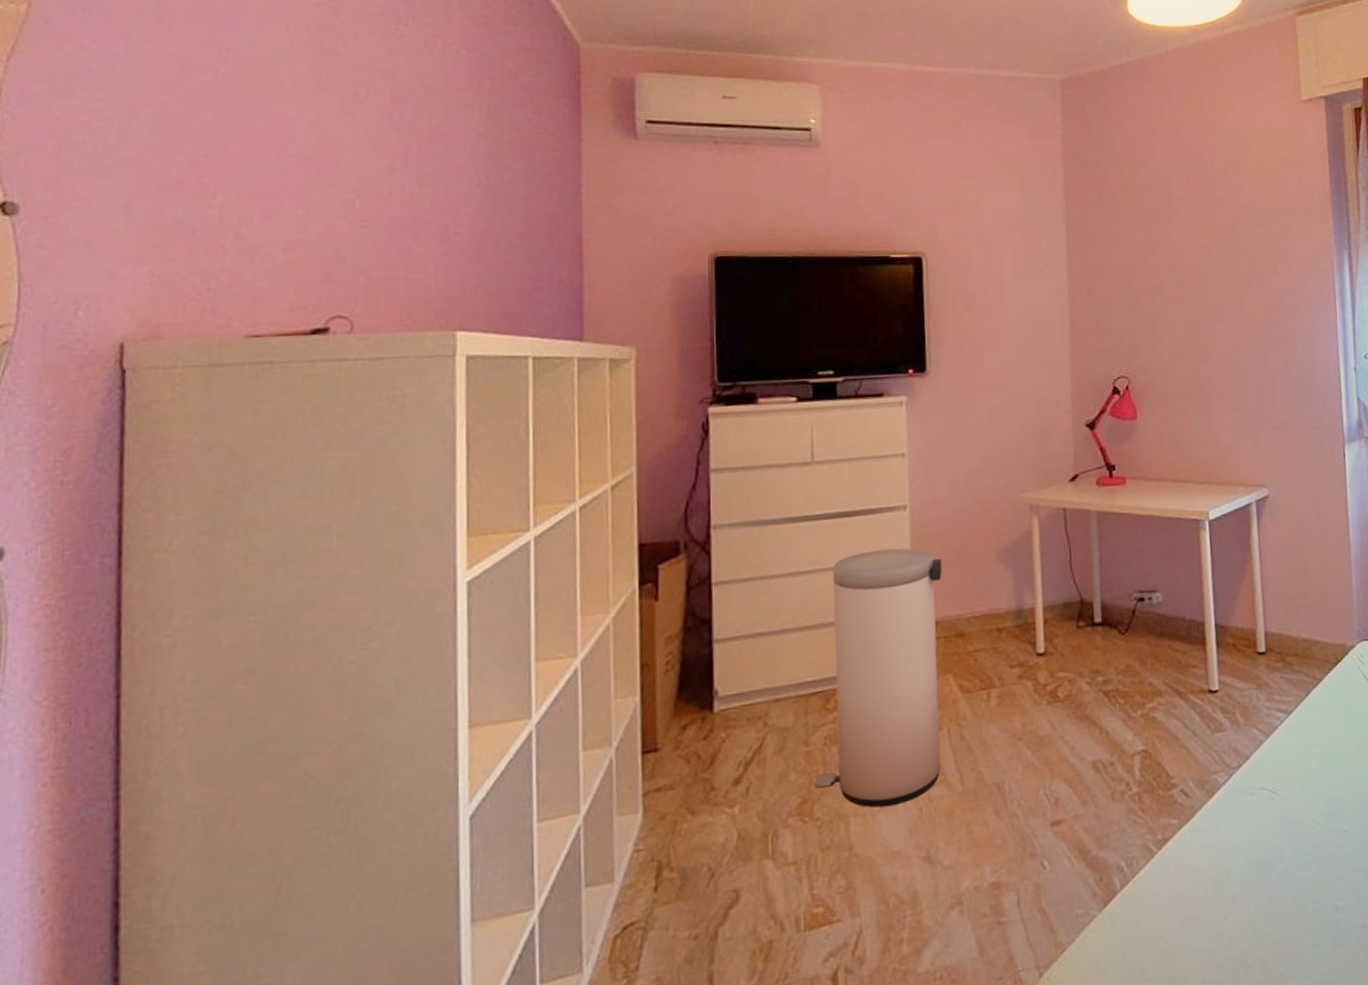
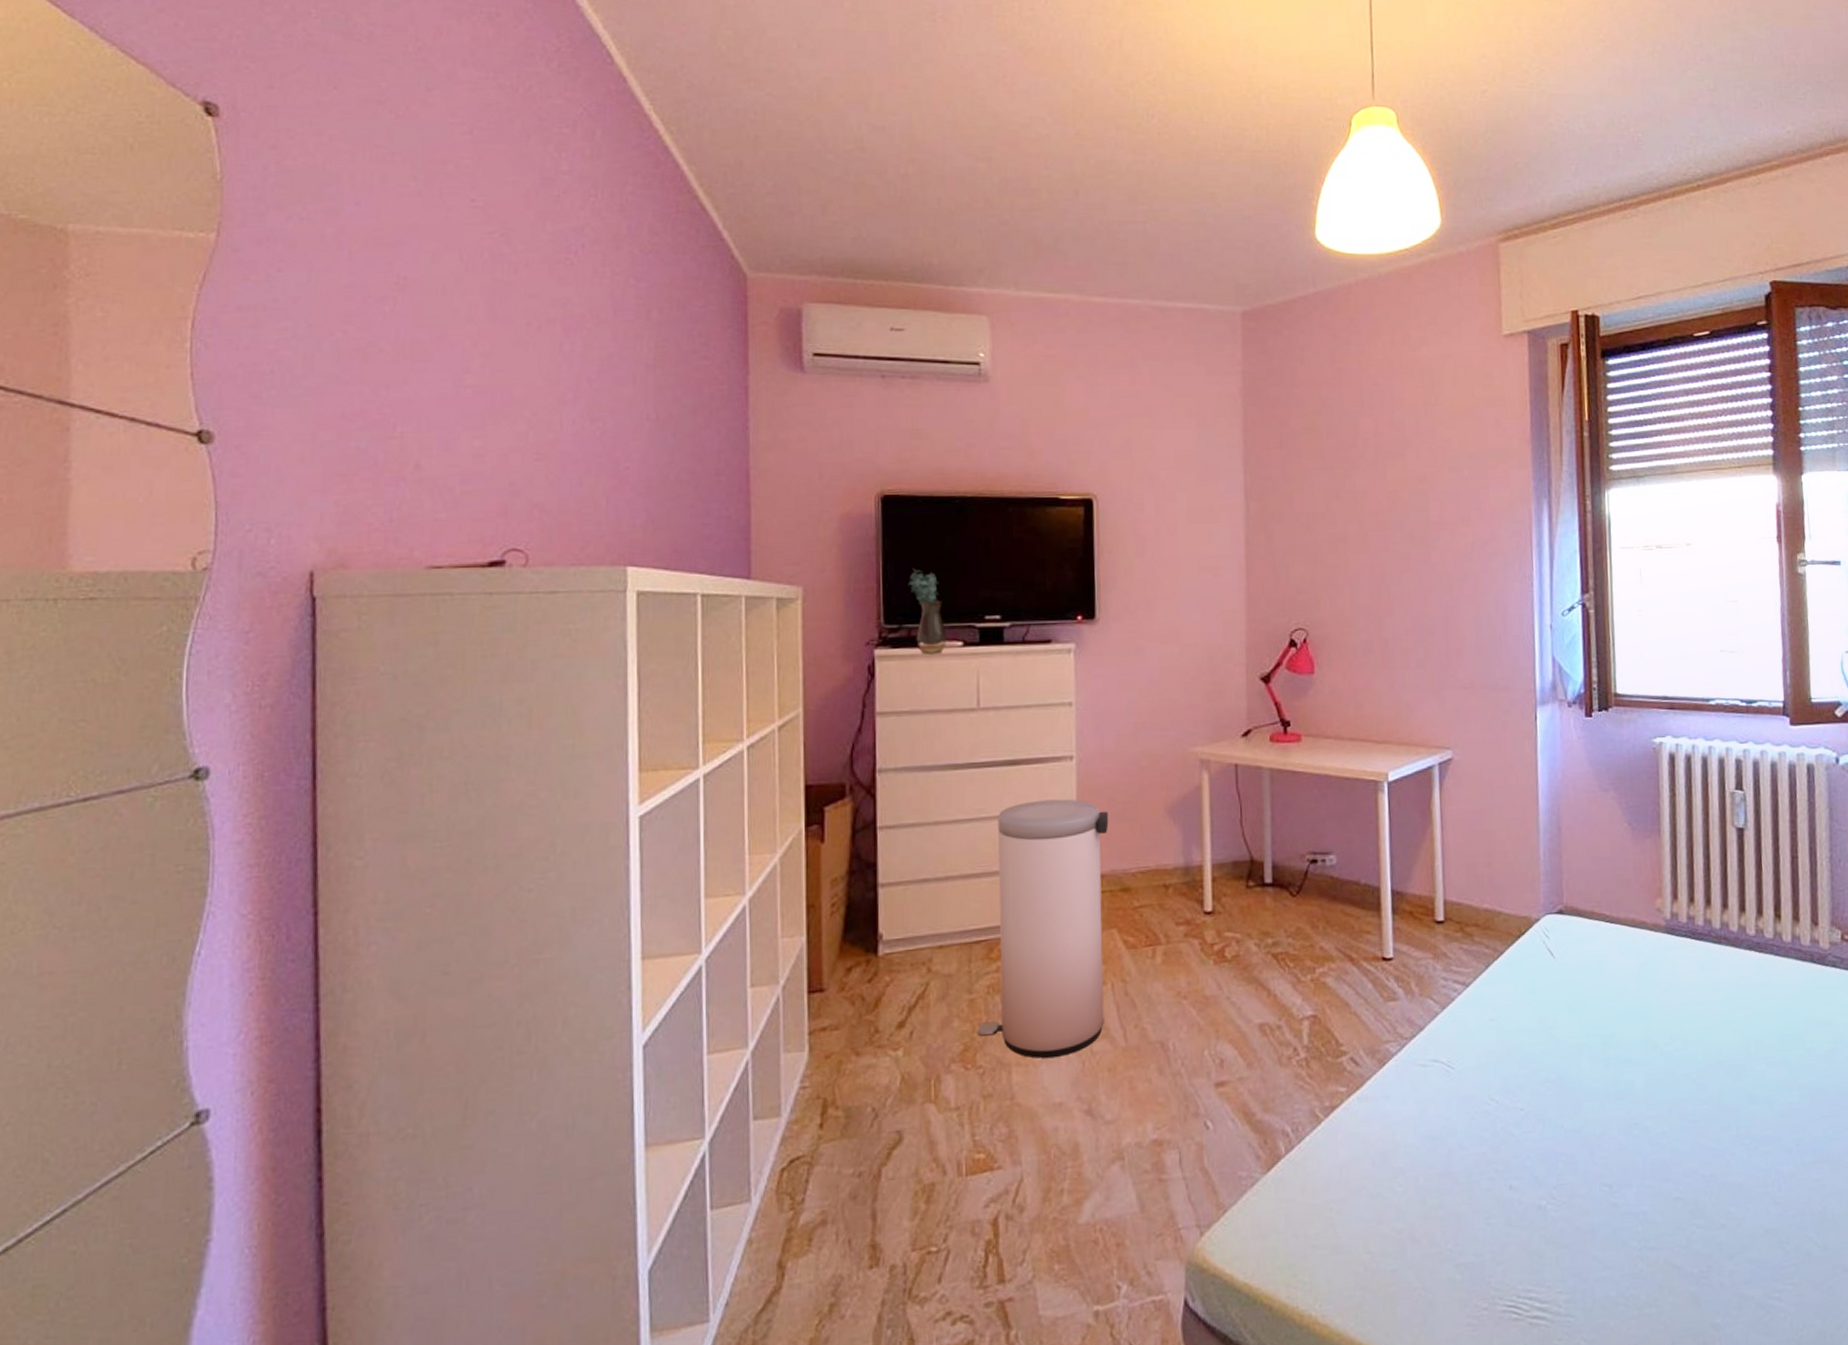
vase: none [741,327,782,411] -> present [908,568,948,655]

